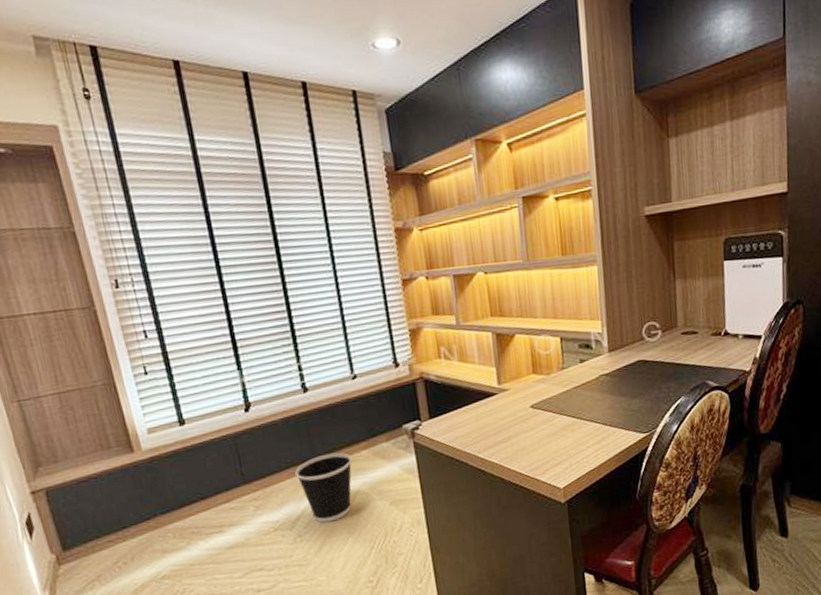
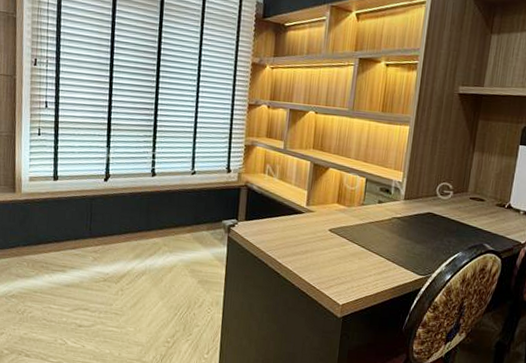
wastebasket: present [295,452,352,523] -> none [130,229,177,285]

